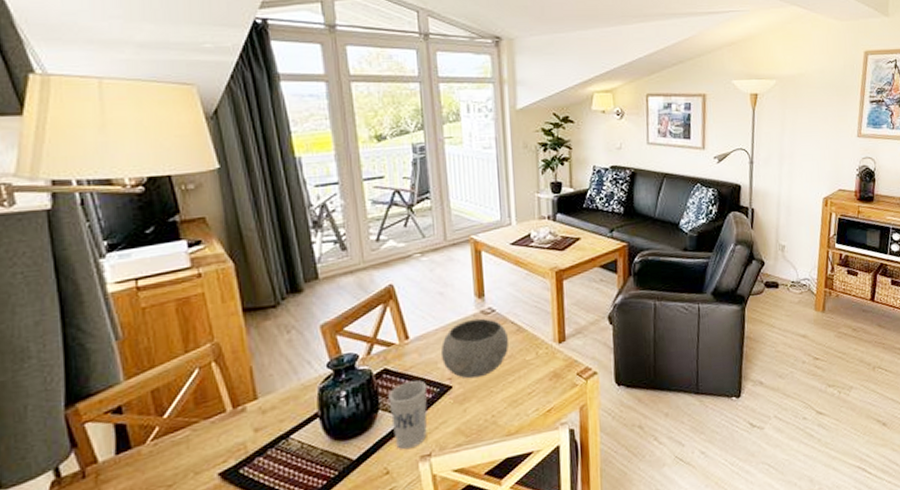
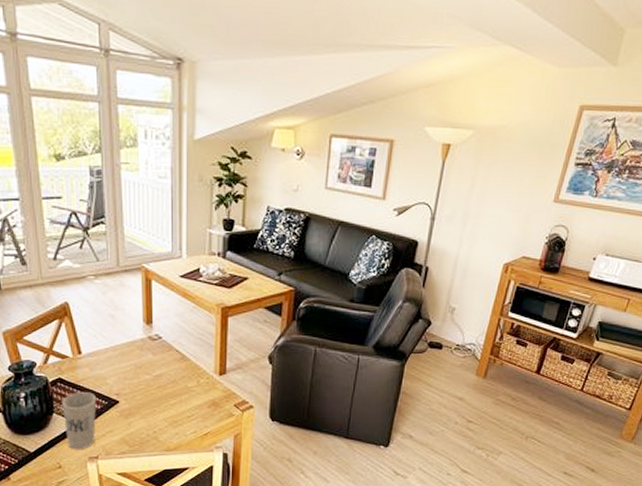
bowl: present [440,318,510,379] -> none [109,343,173,397]

